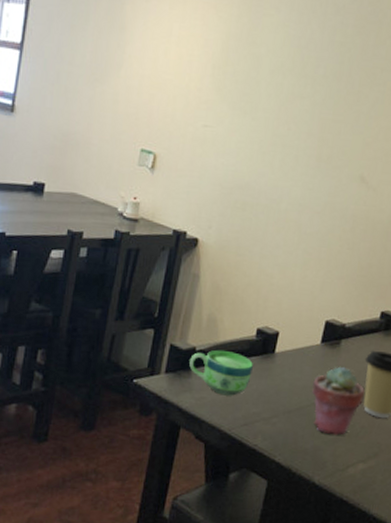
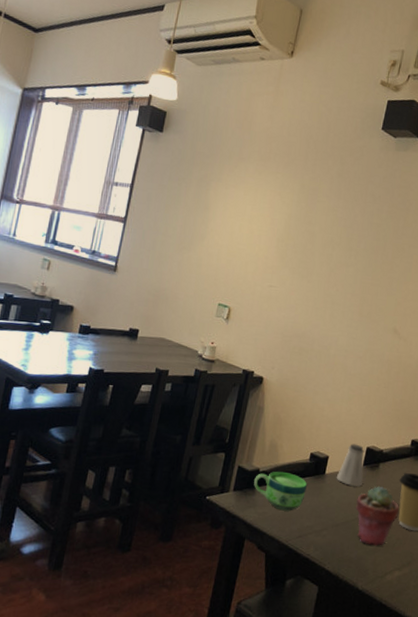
saltshaker: none [288,317,323,367] -> present [336,443,365,487]

